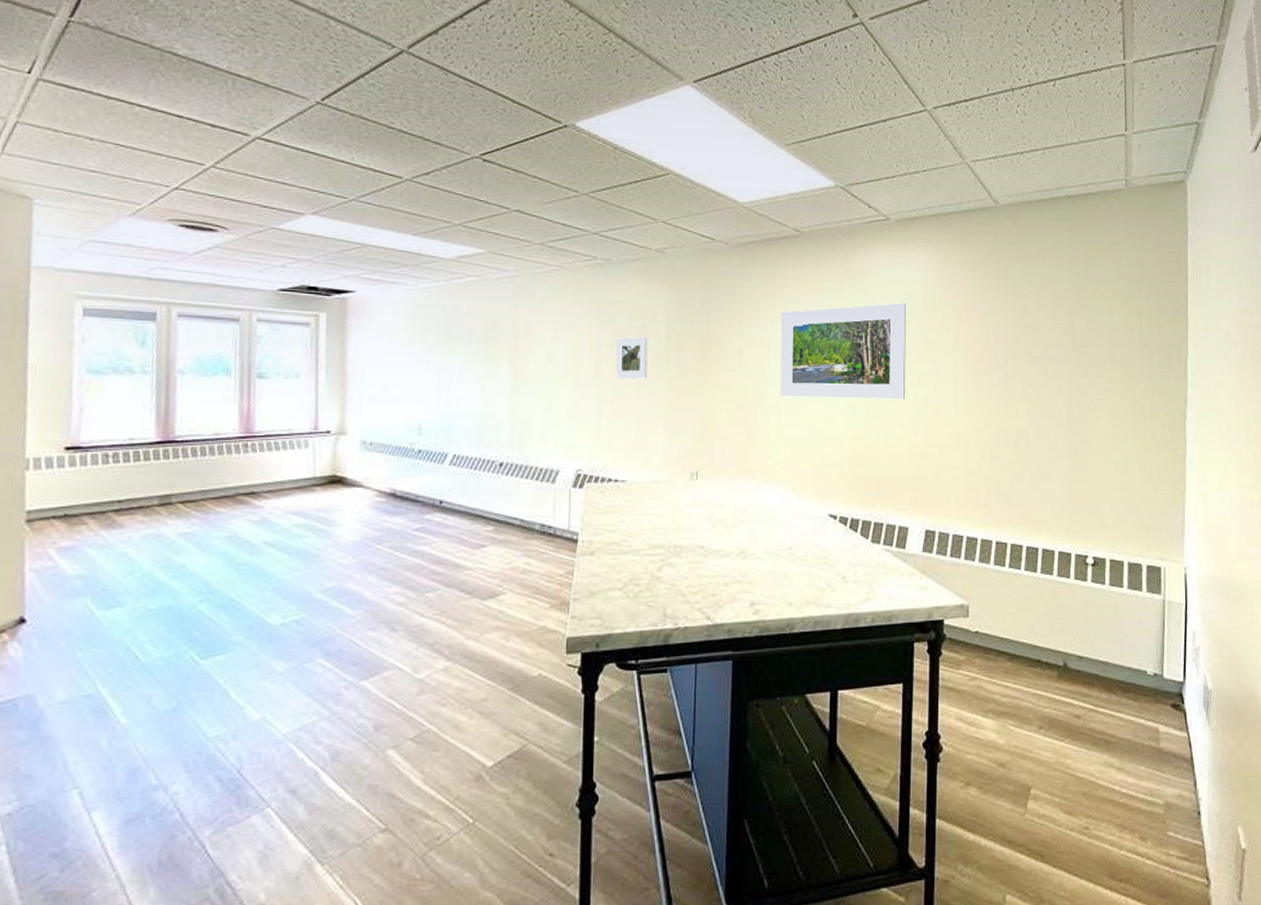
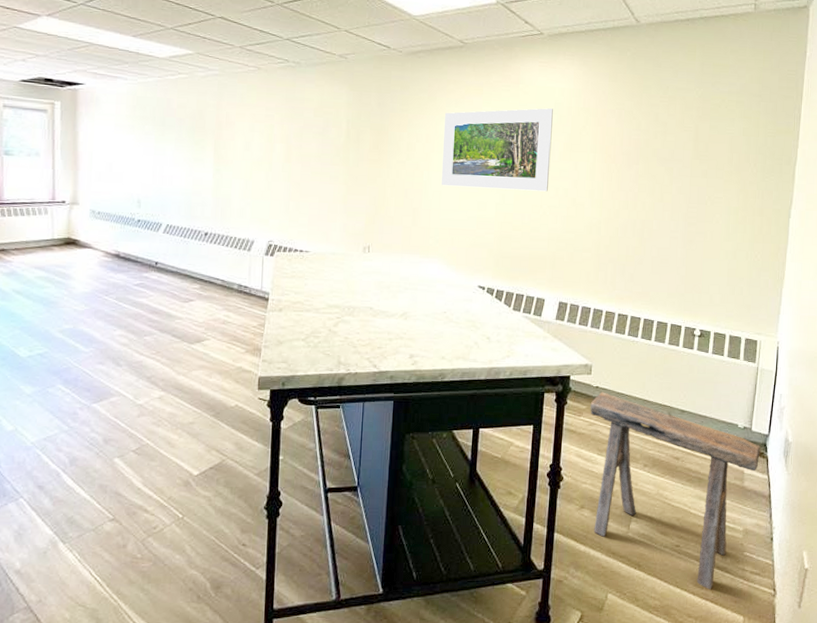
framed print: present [616,337,648,379] -> none [302,130,331,167]
stool: none [970,638,1176,882] -> present [590,392,761,589]

